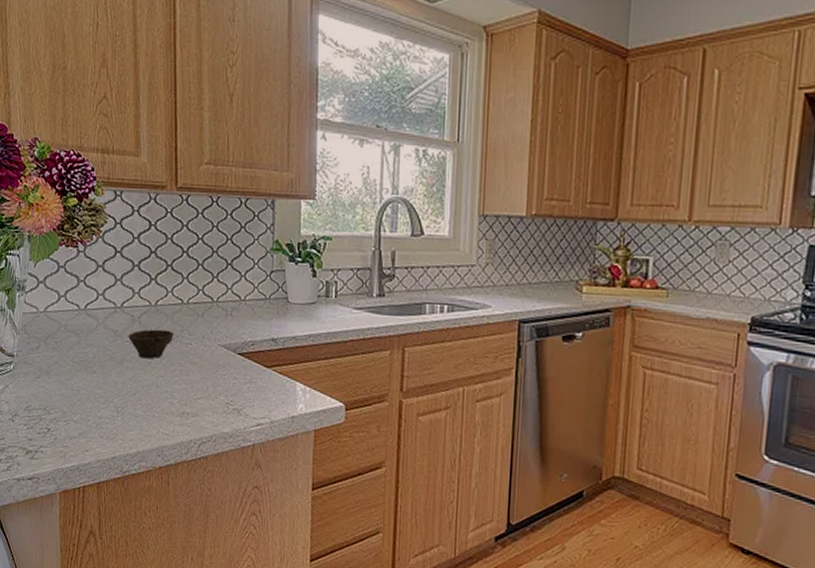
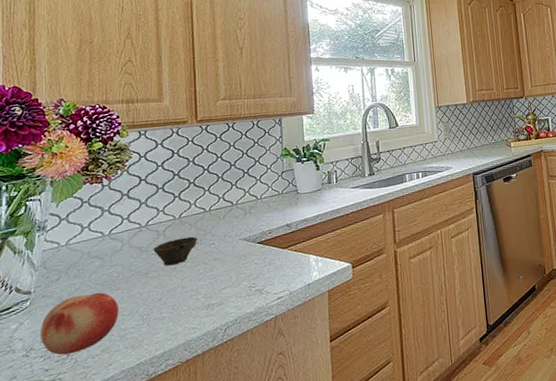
fruit: none [23,369,95,430] -> present [40,292,119,355]

